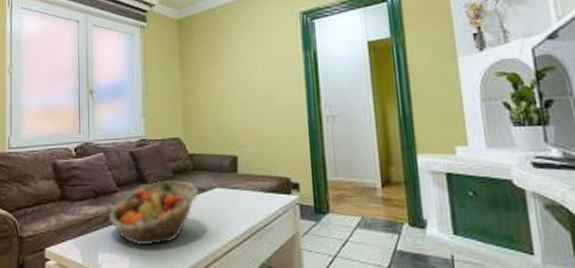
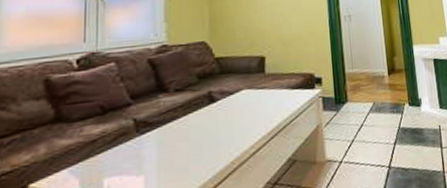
fruit basket: present [108,181,198,245] -> none [119,86,225,161]

